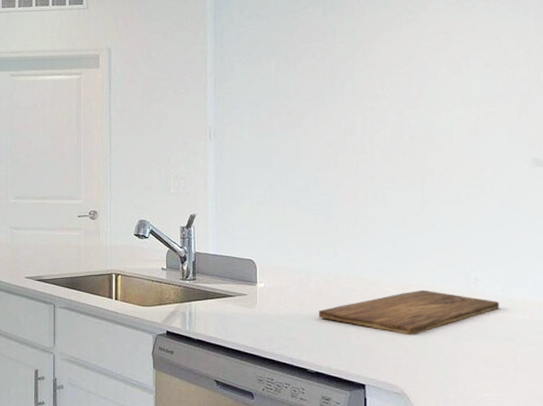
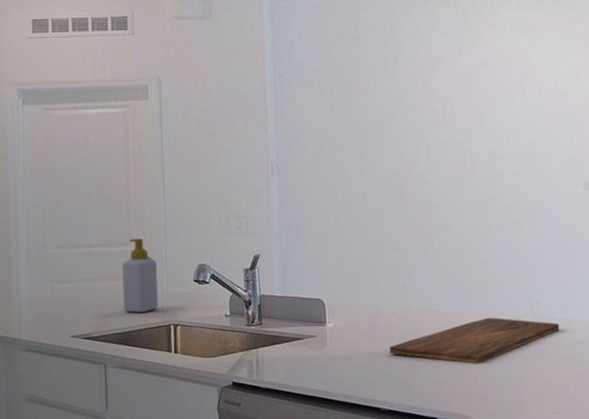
soap bottle: none [72,194,102,260] -> present [122,238,158,313]

